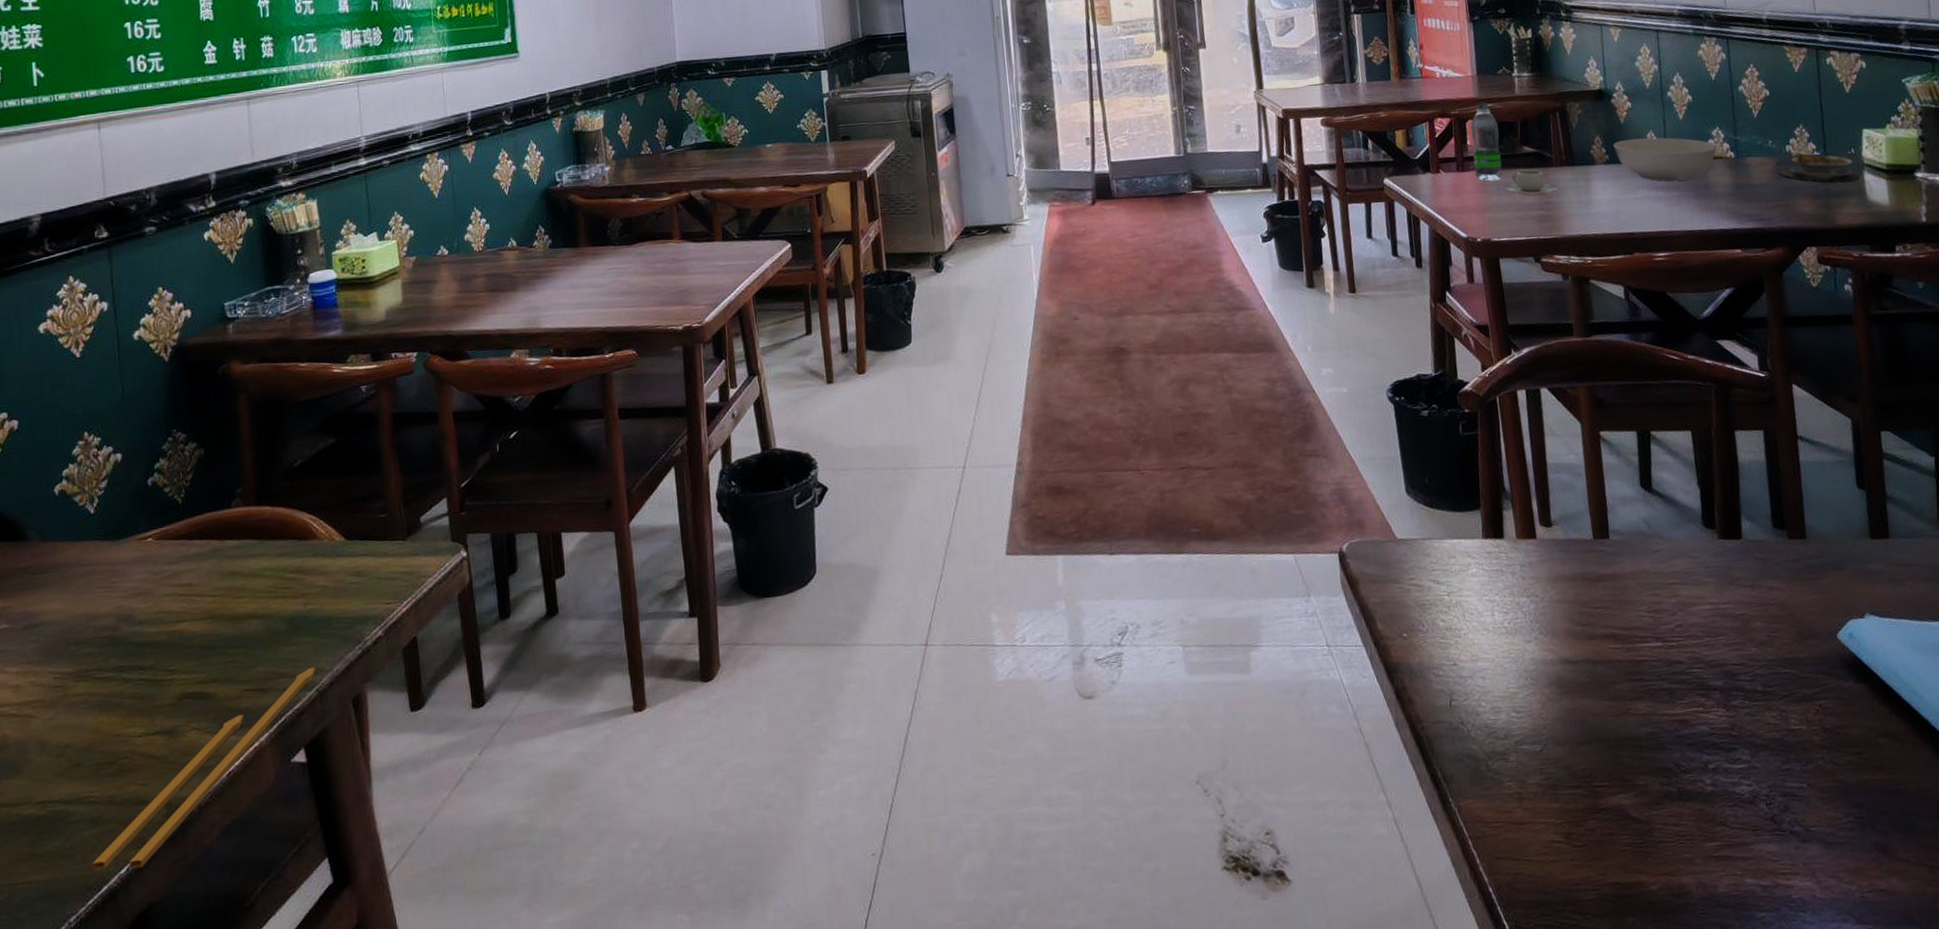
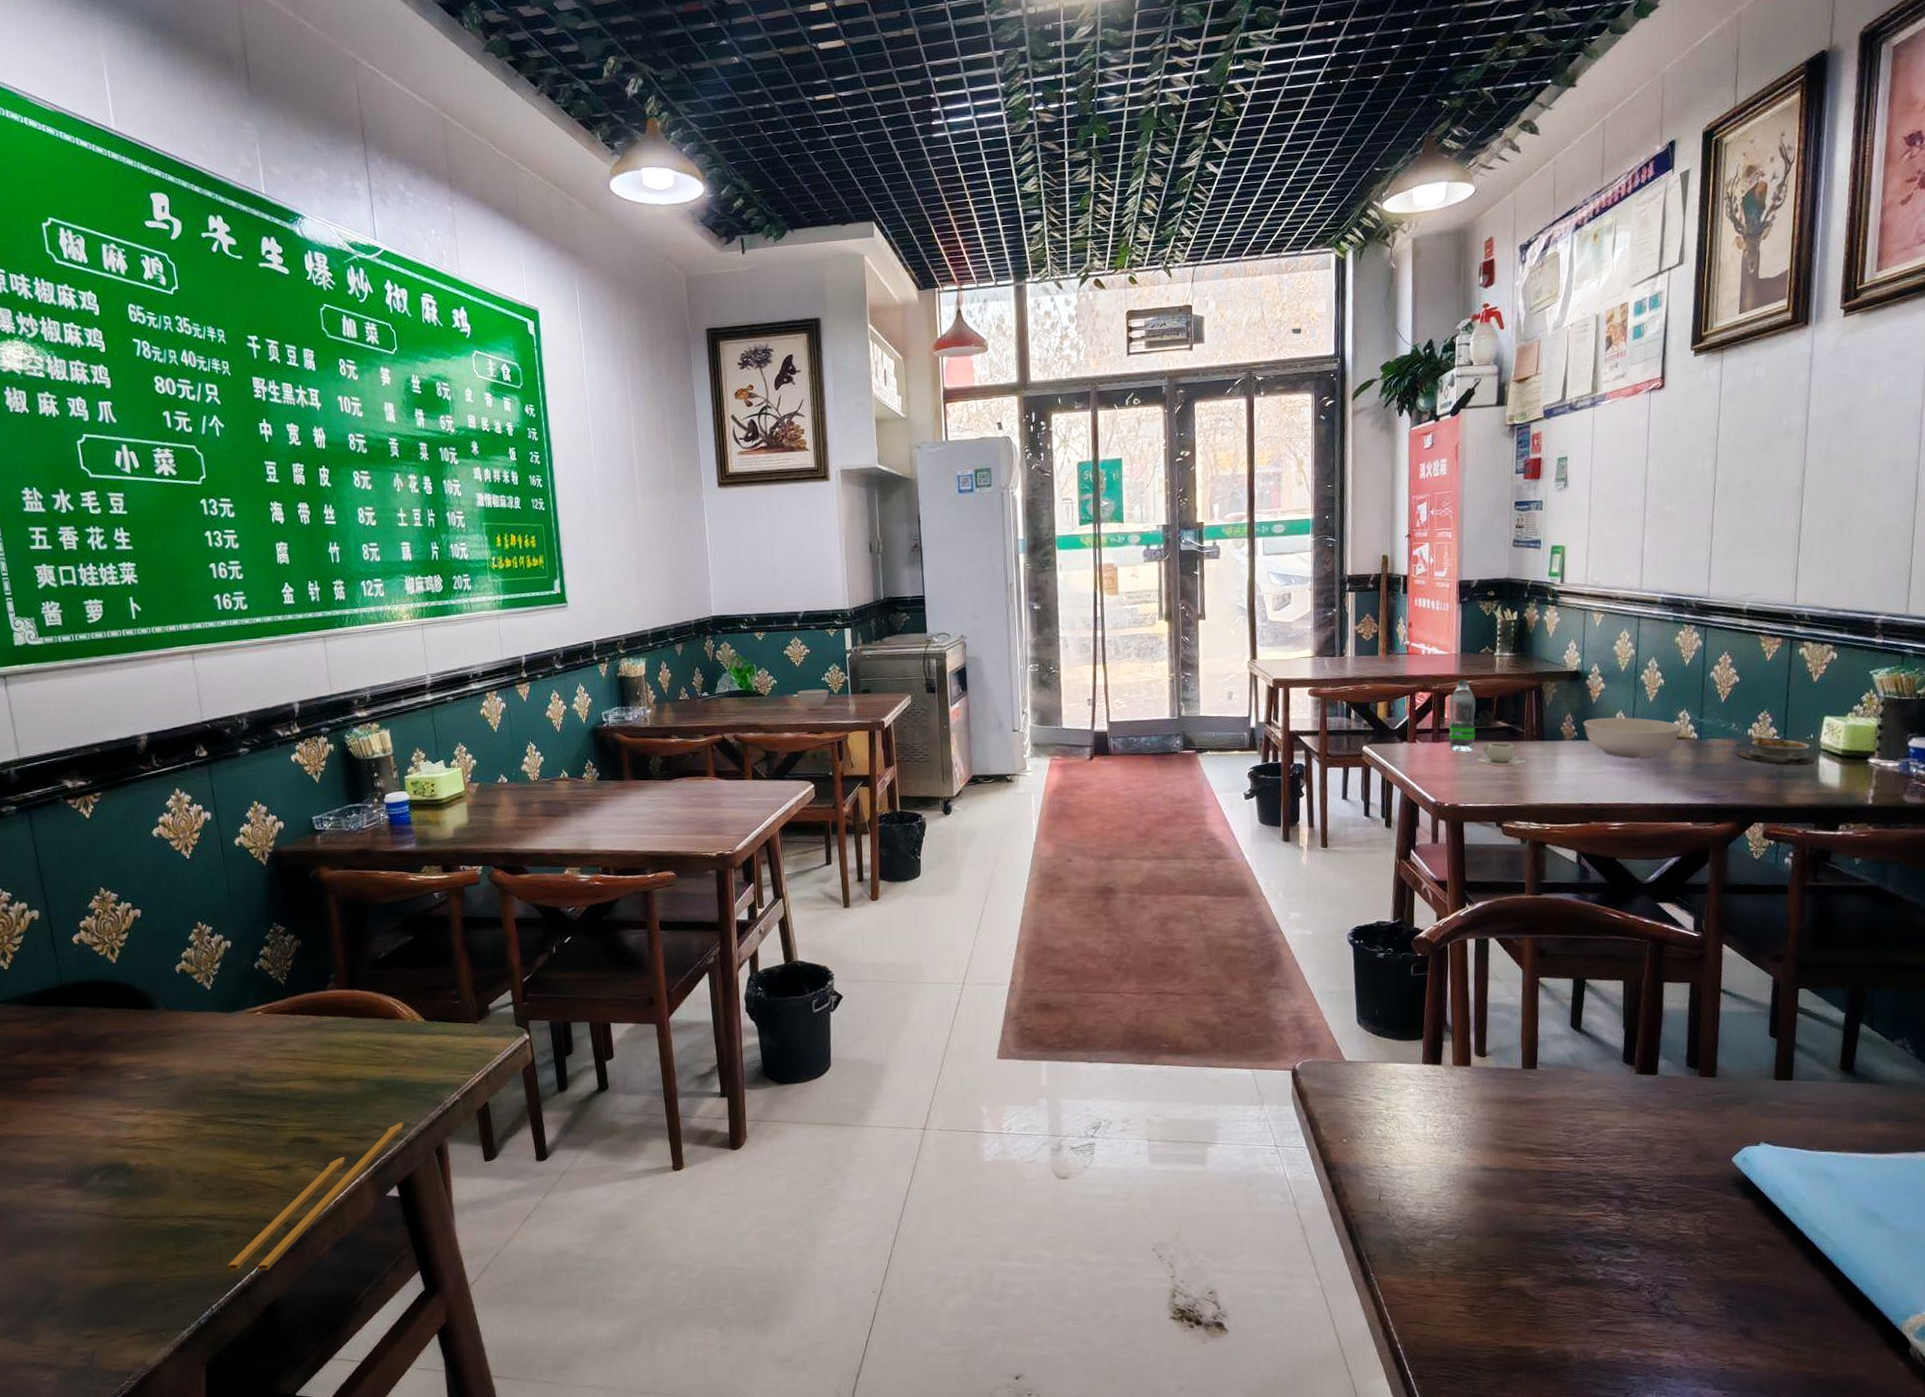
bowl: none [770,137,806,162] -> present [796,689,829,711]

